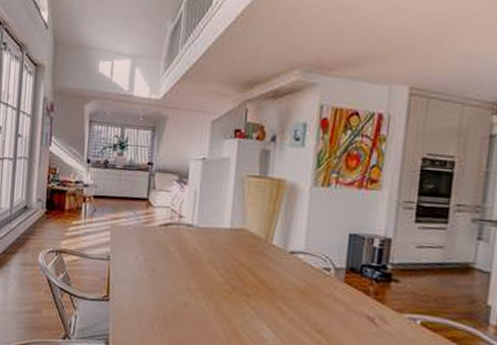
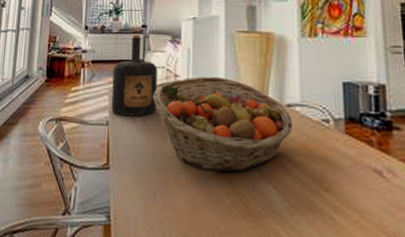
bottle: none [113,171,162,254] -> present [111,34,158,117]
fruit basket: none [155,219,295,311] -> present [153,76,294,173]

